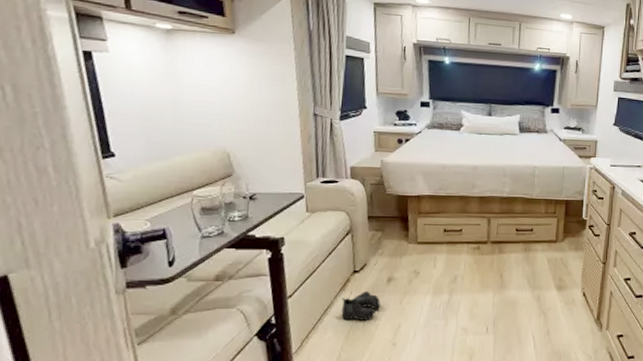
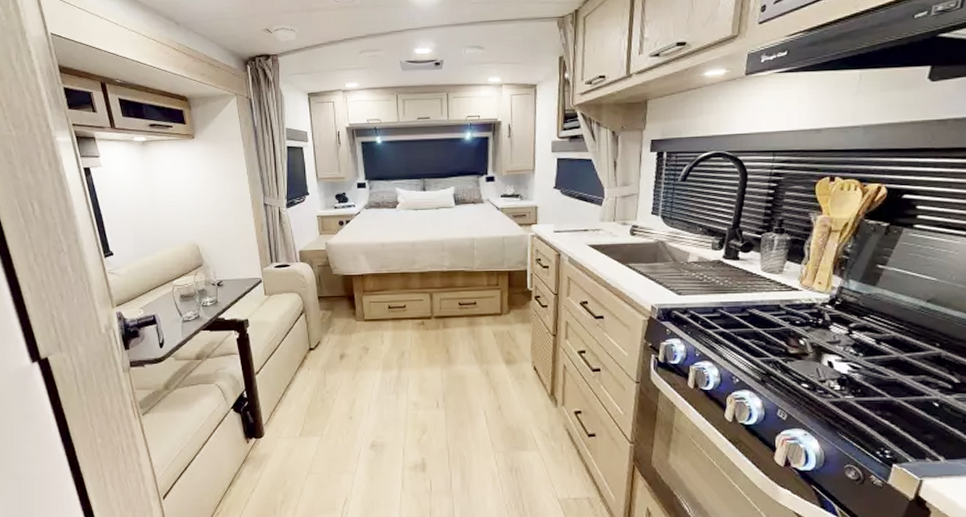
boots: present [341,290,380,321] -> none [301,367,335,395]

